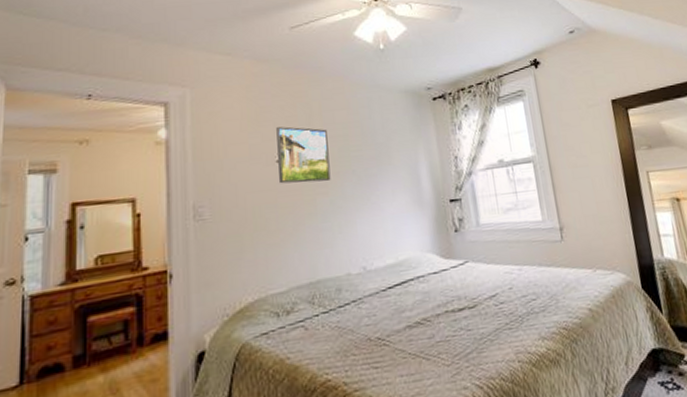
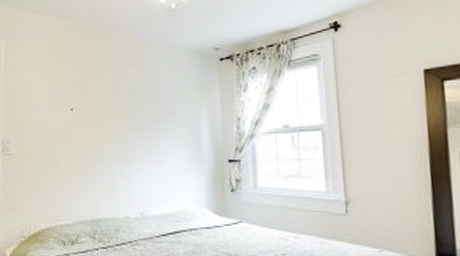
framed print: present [276,126,331,184] -> none [73,78,117,131]

